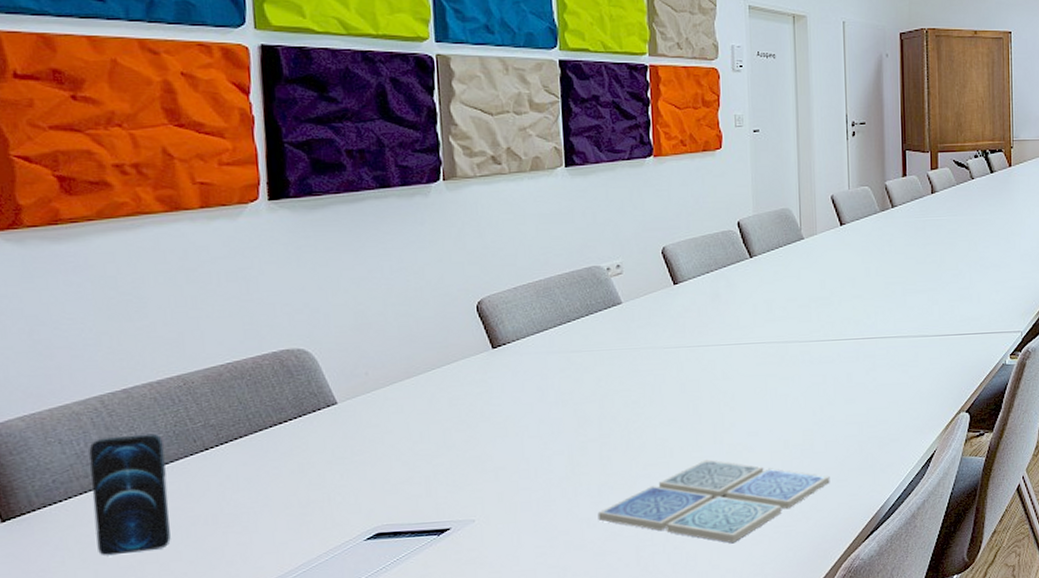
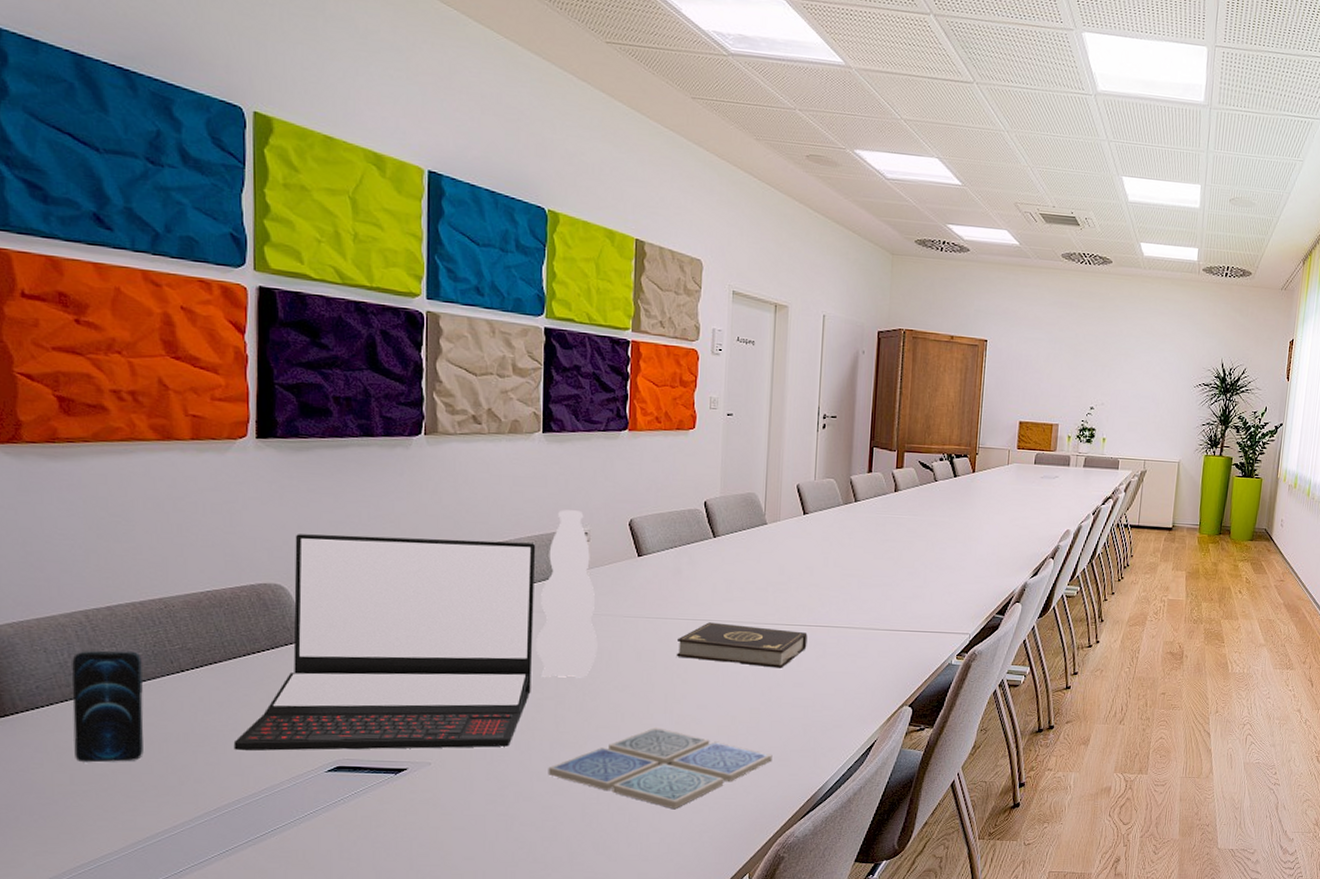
laptop: none [265,281,574,527] -> present [233,534,536,751]
bottle: none [575,243,640,419] -> present [536,510,598,678]
book: none [721,345,856,386] -> present [676,622,808,668]

